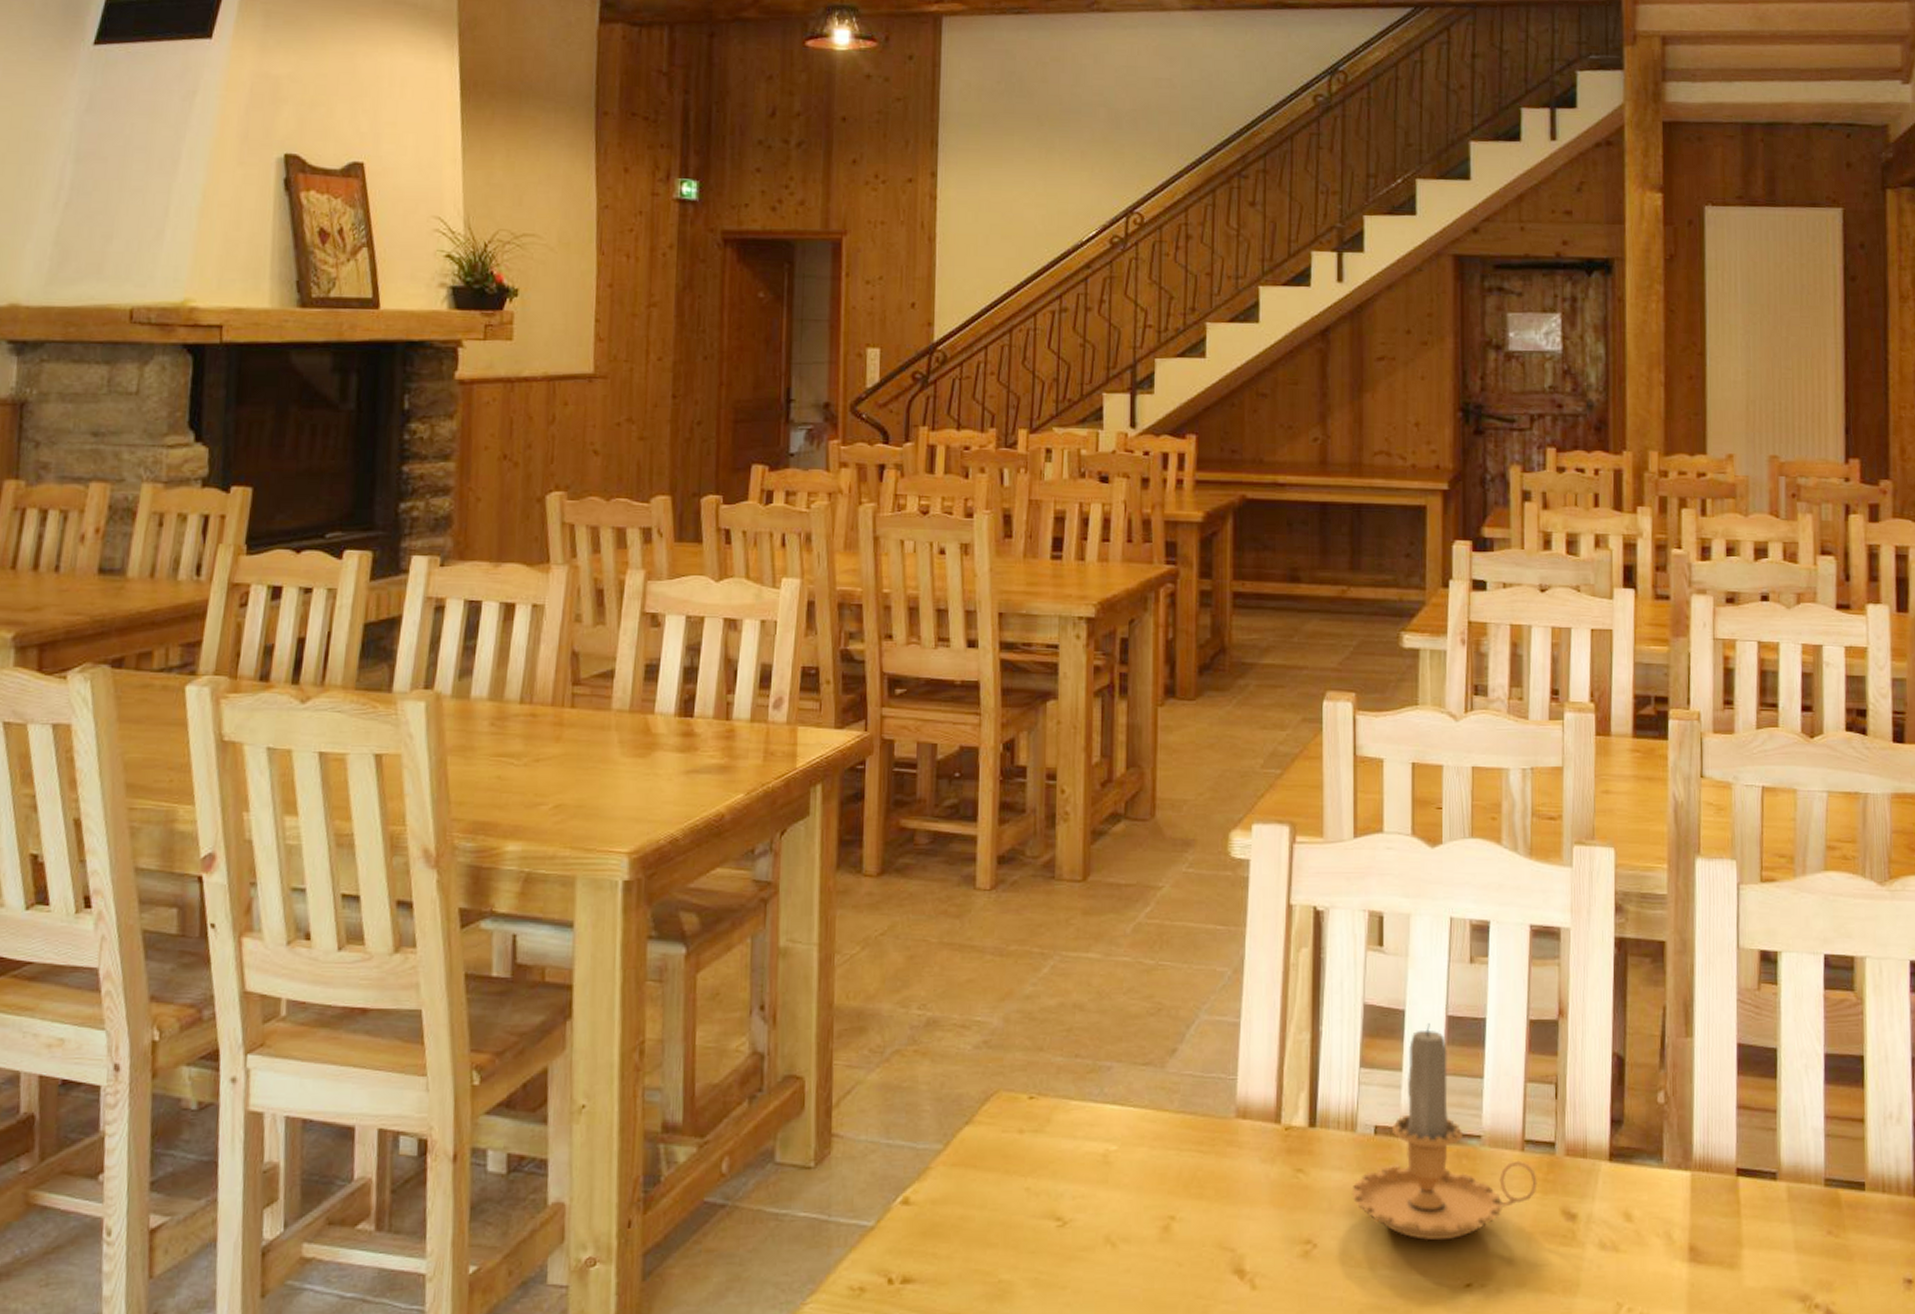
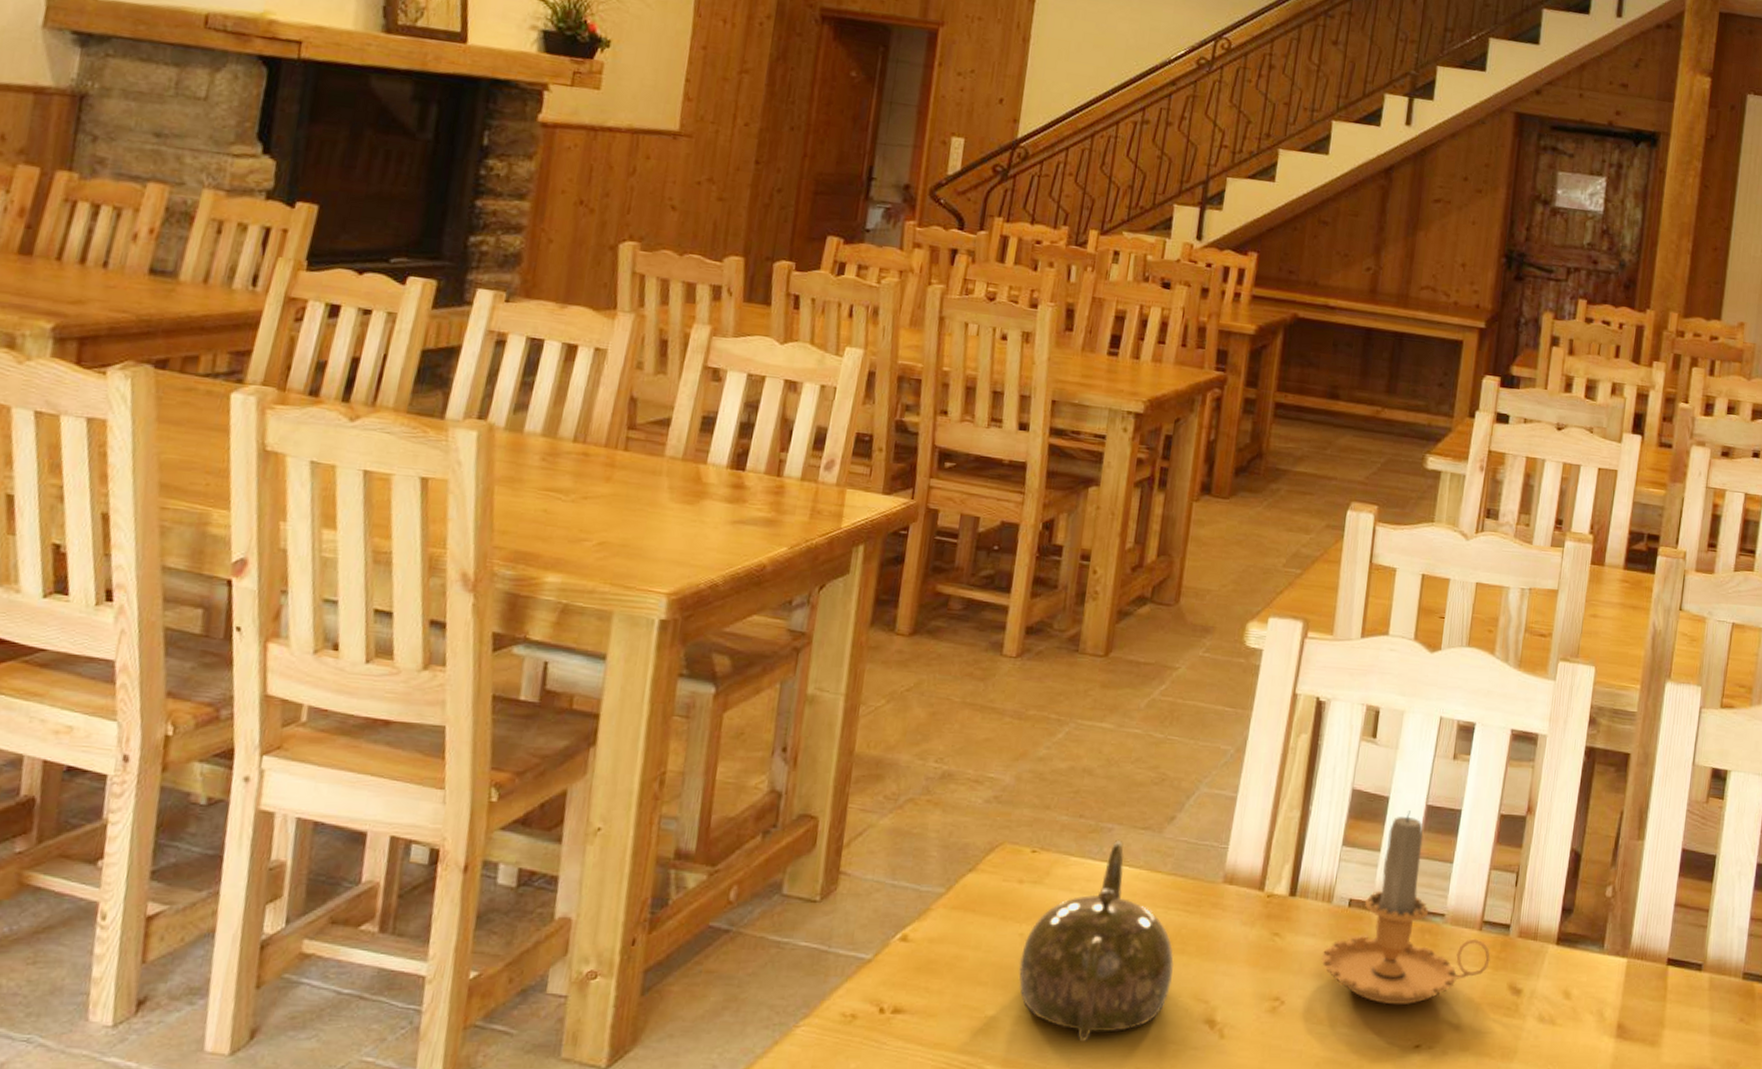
teapot: none [1028,1078,1192,1301] -> present [1018,839,1174,1041]

